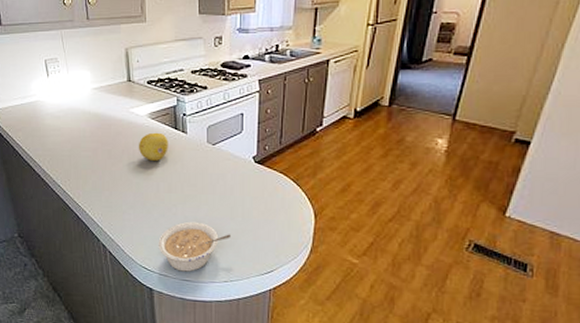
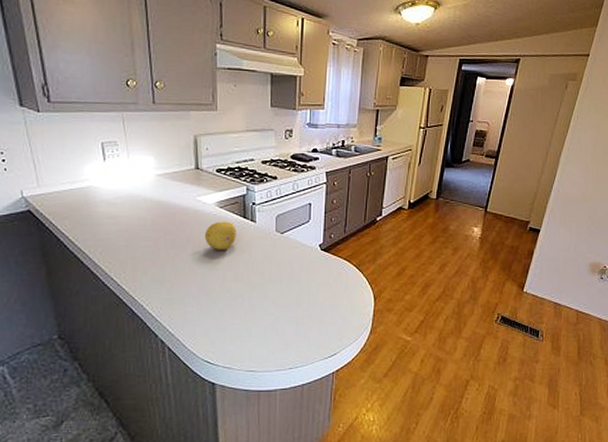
legume: present [158,221,232,272] -> none [222,310,298,362]

